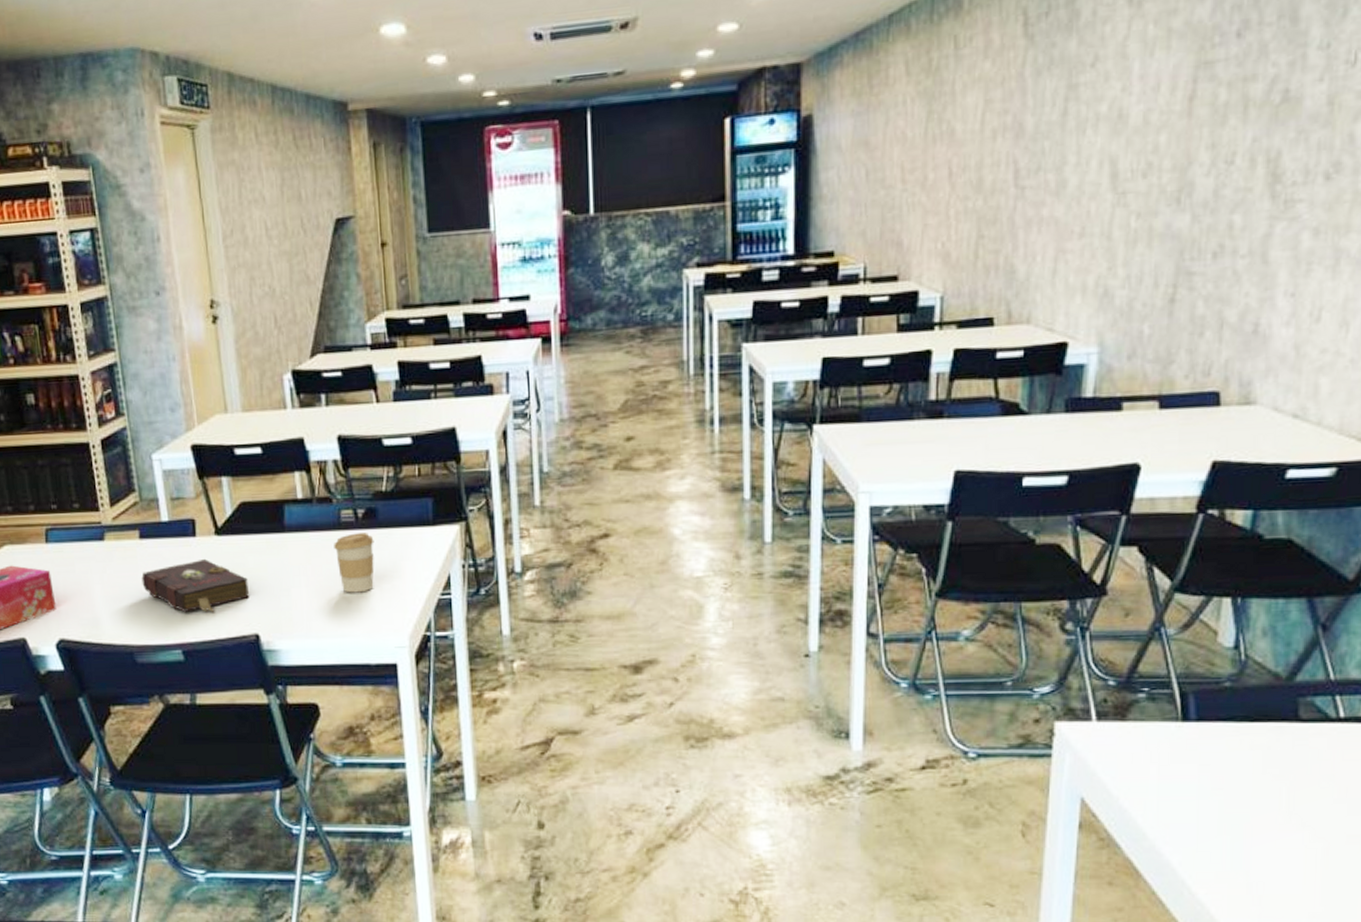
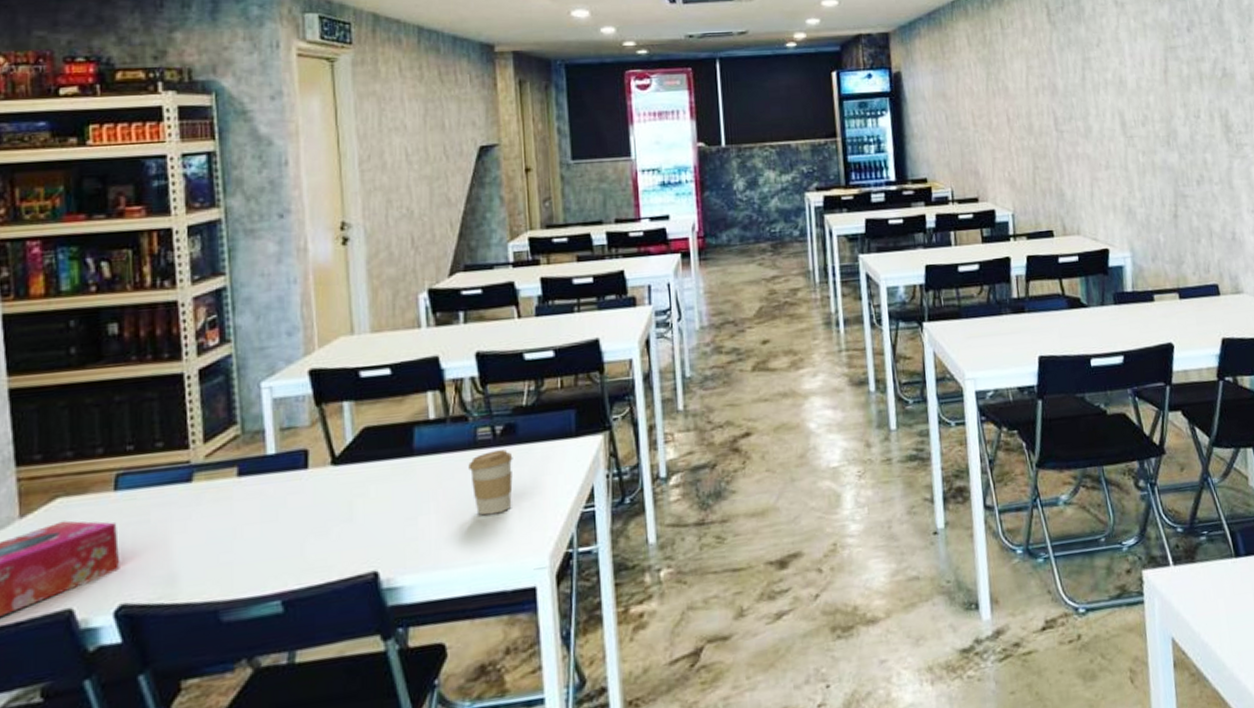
book: present [141,558,249,613] -> none [236,492,368,557]

